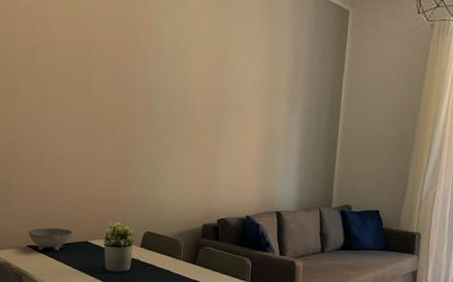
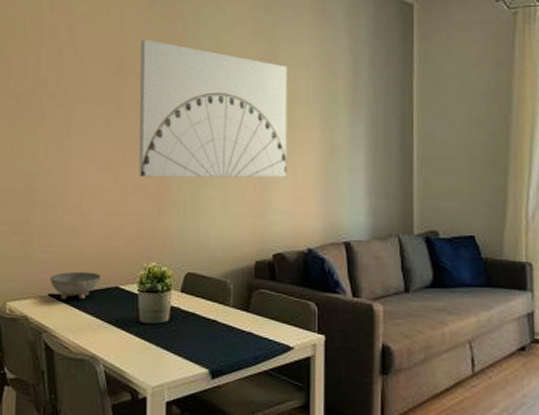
wall art: none [105,26,238,156] -> present [138,39,288,178]

